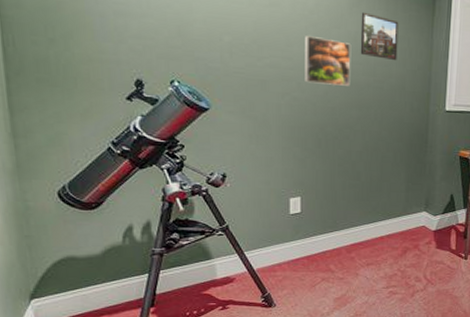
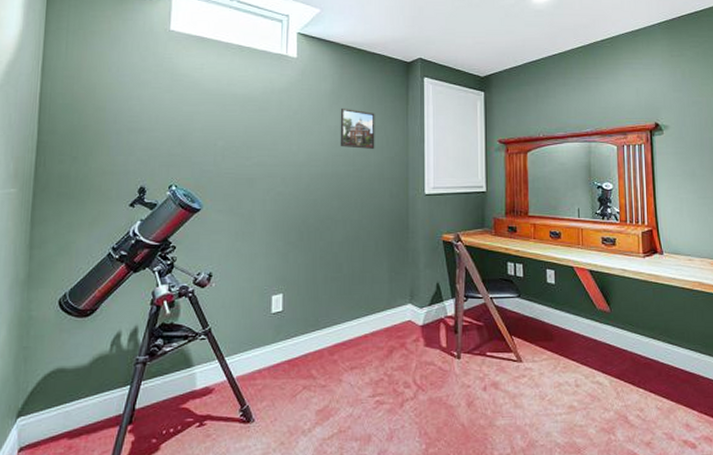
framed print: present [305,35,352,86] -> none [289,133,332,178]

